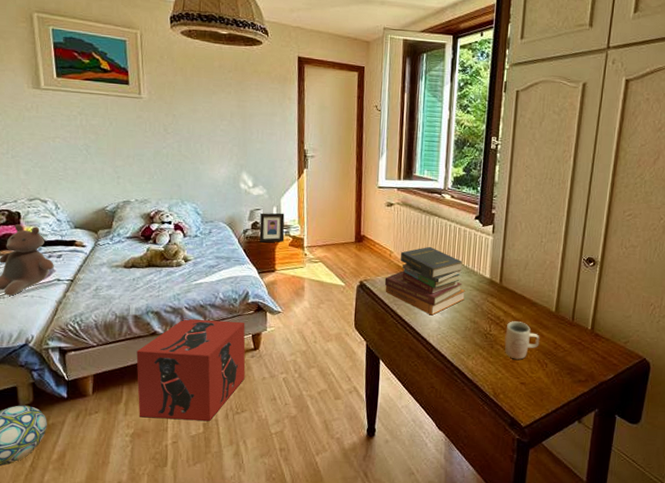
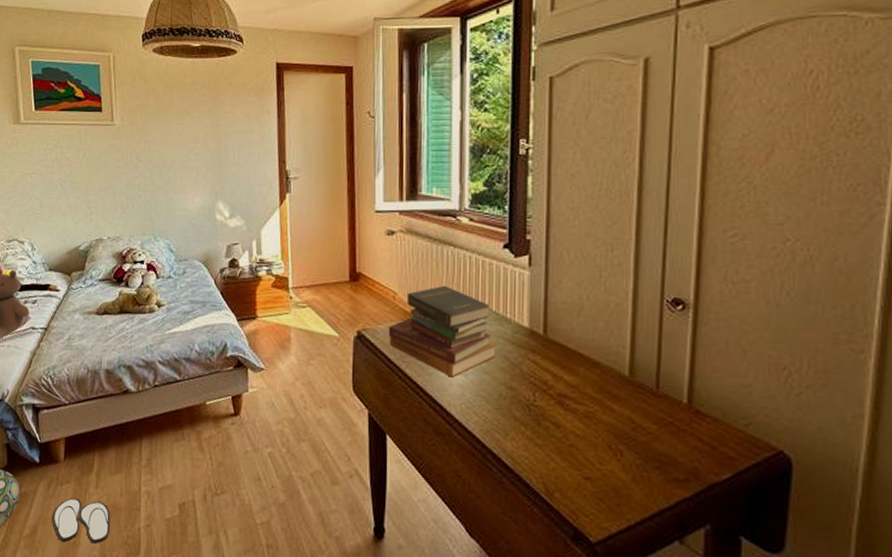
slippers: none [81,425,139,463] -> present [52,497,111,544]
storage box: present [136,318,246,421] -> none [108,374,225,502]
picture frame: present [259,212,285,243] -> none [237,247,266,284]
mug: present [504,321,540,360] -> none [556,388,609,444]

